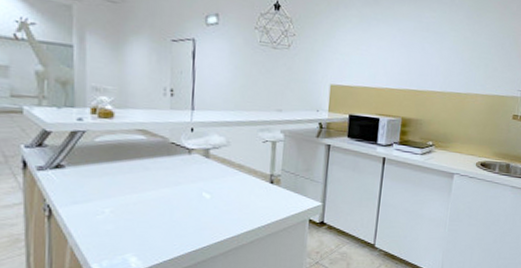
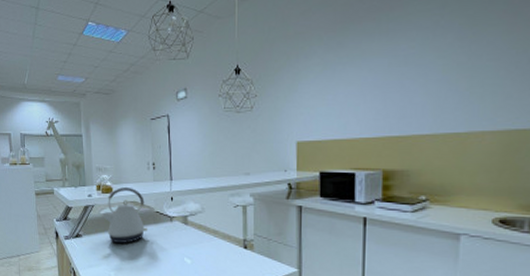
kettle: none [95,112,159,177] -> present [101,186,147,244]

